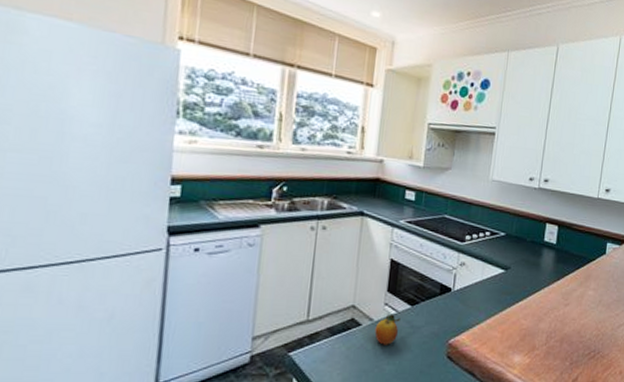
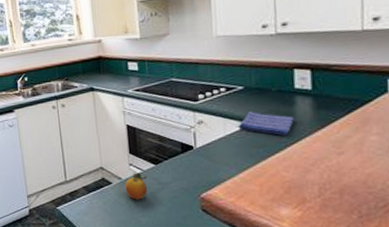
dish towel: none [493,259,539,284] -> present [237,112,294,135]

